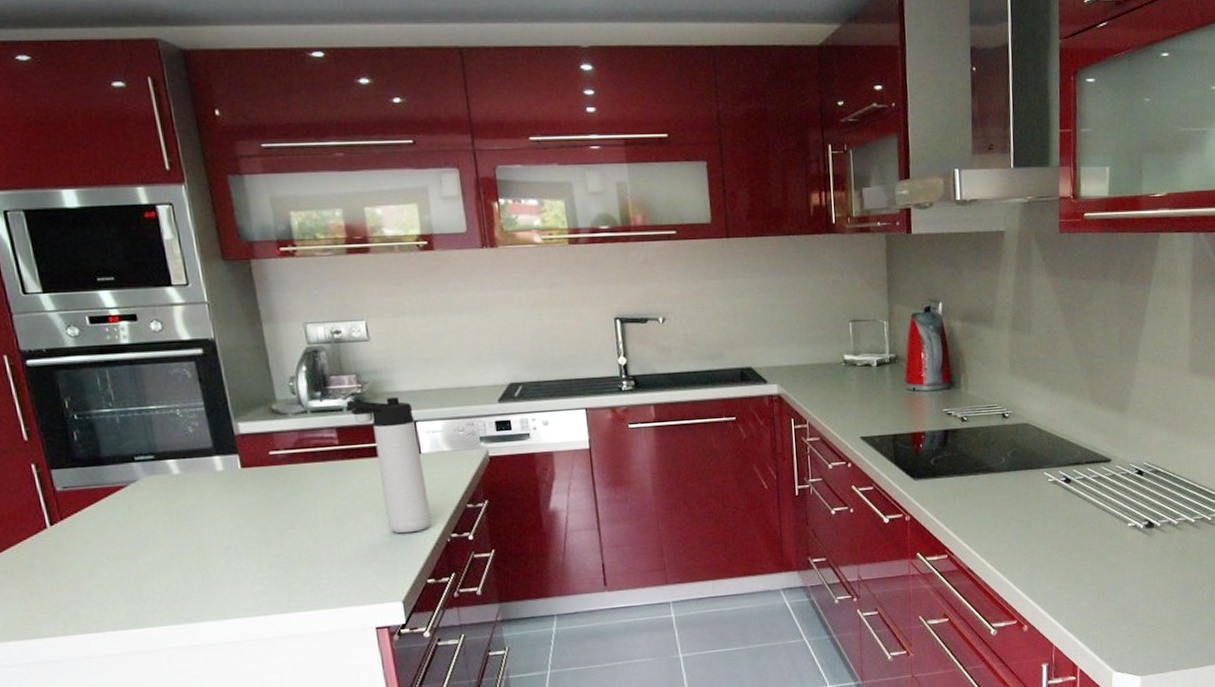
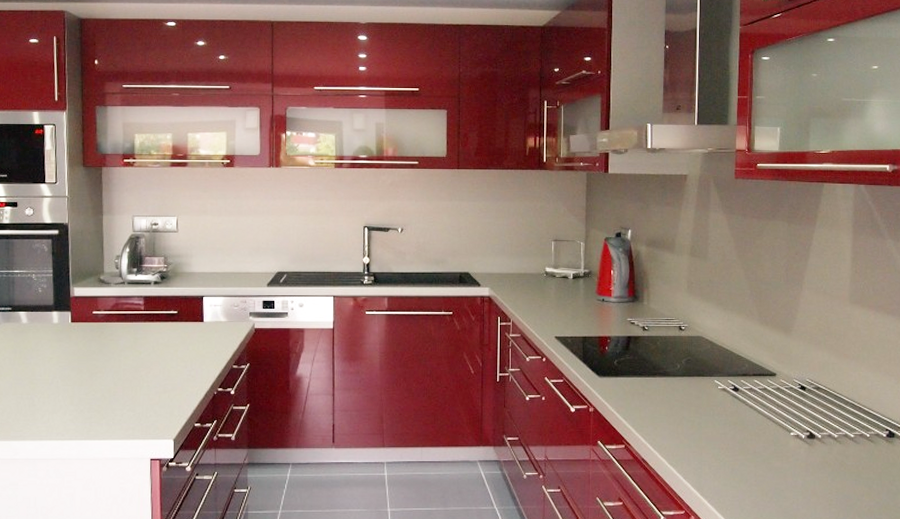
thermos bottle: present [346,397,432,534] -> none [154,276,205,385]

